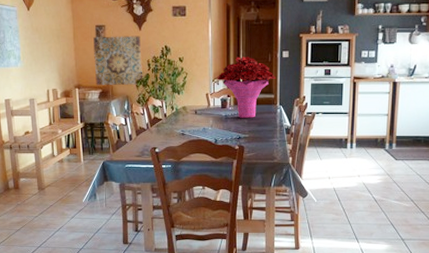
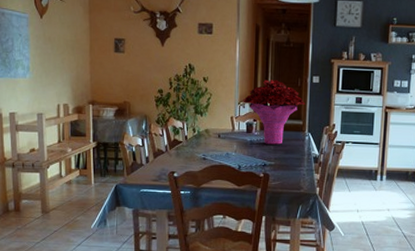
wall art: present [93,35,142,86] -> none [111,50,163,105]

